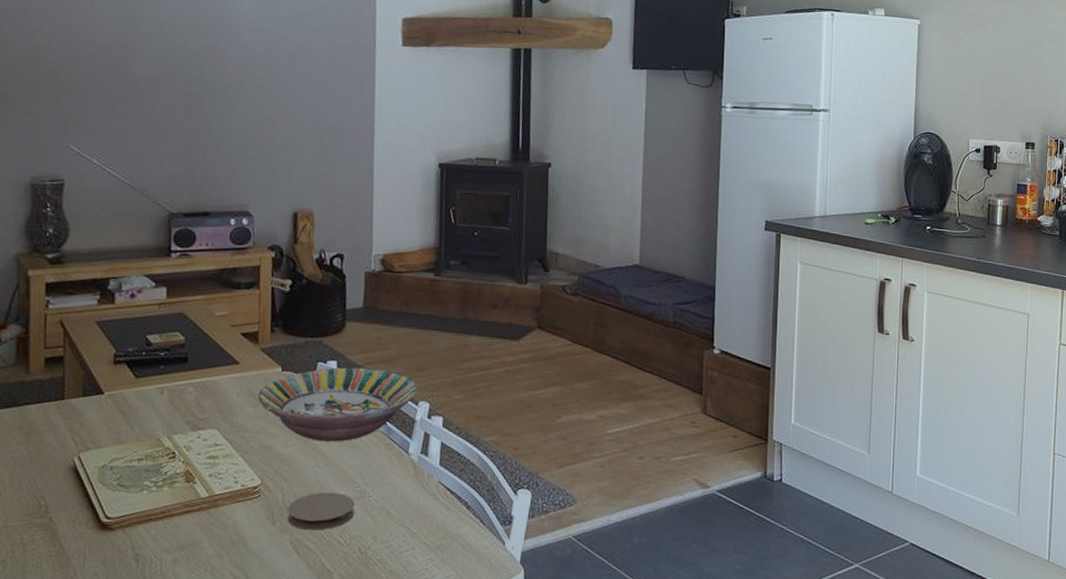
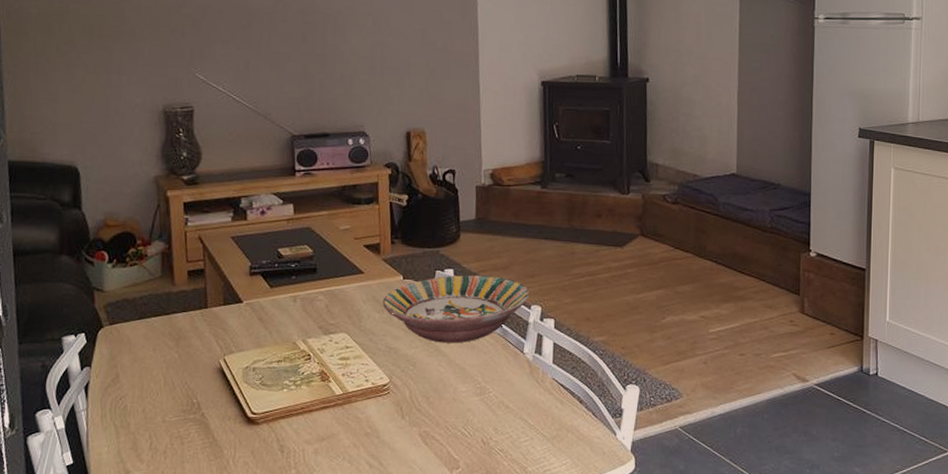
coaster: present [287,491,355,530] -> none [414,388,477,423]

